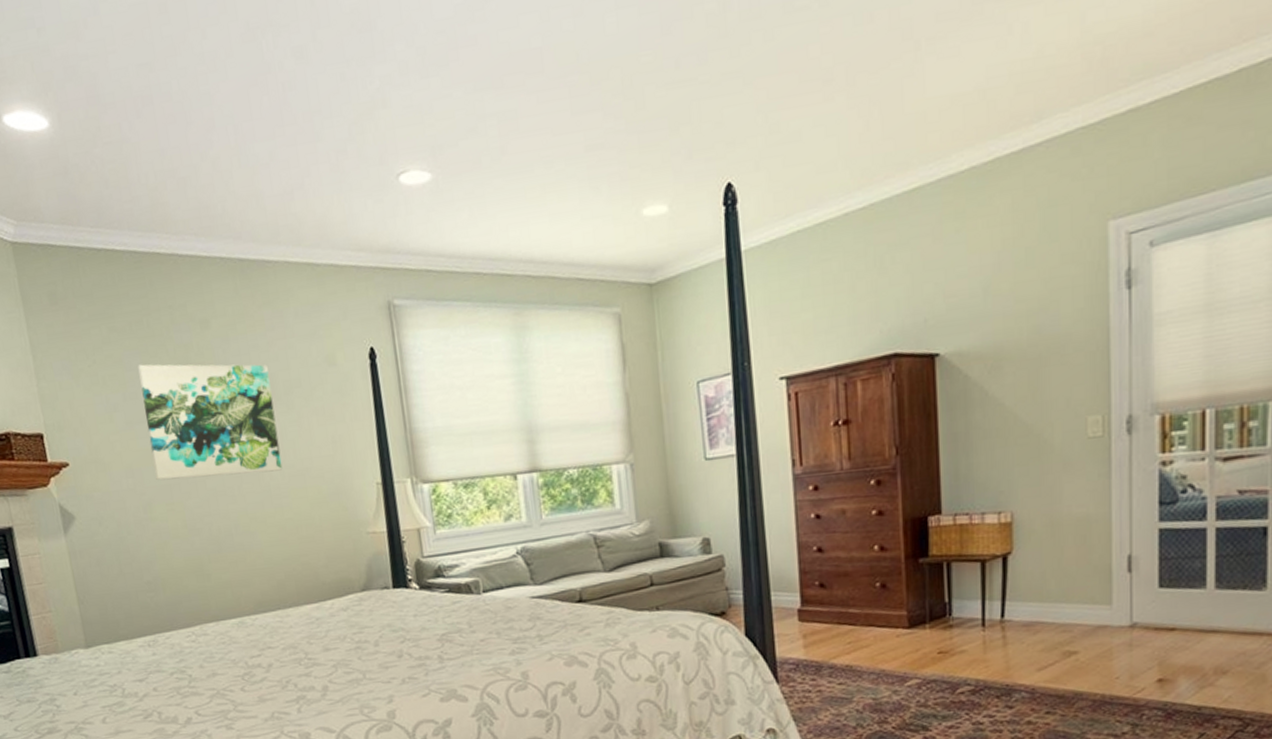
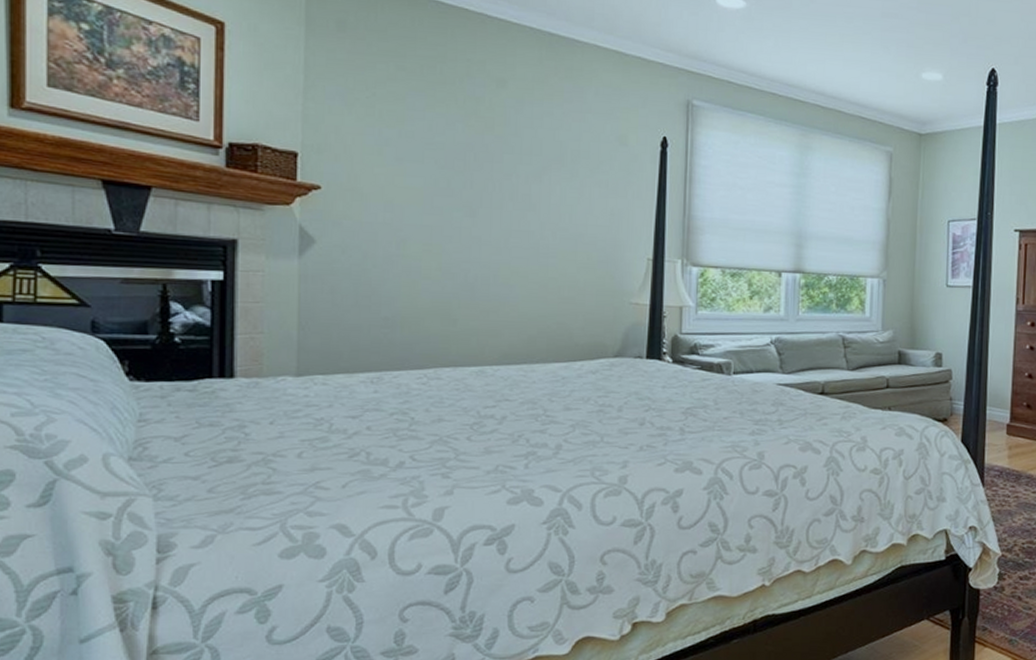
wall art: present [138,364,283,480] -> none [417,106,558,232]

